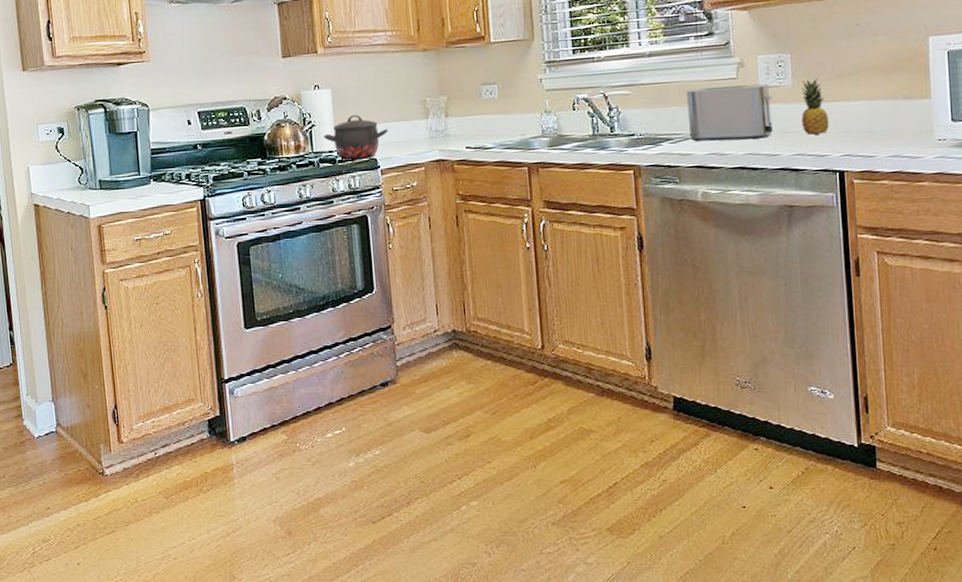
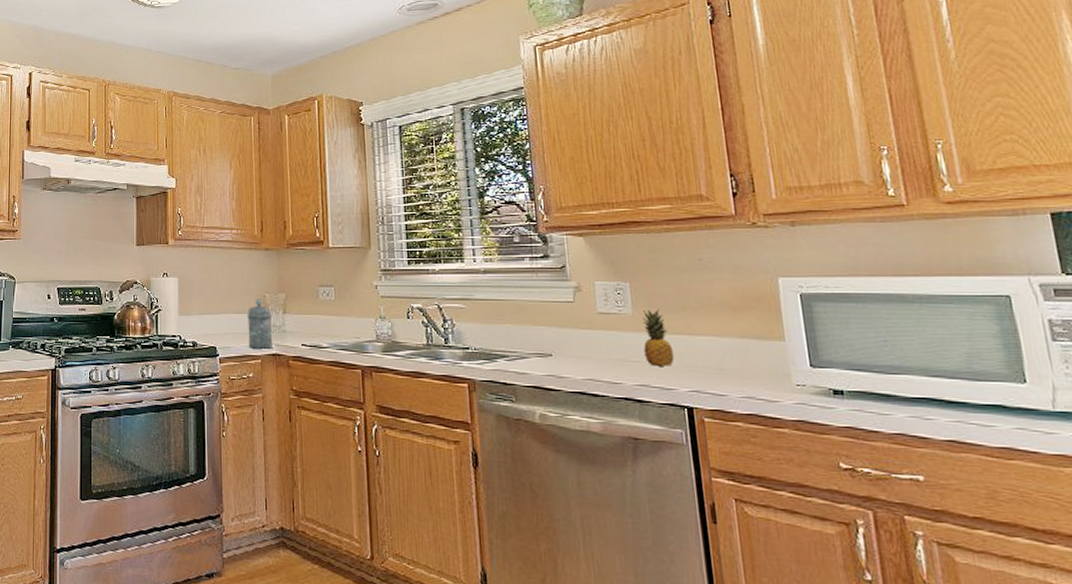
cooking pot: present [323,114,388,161] -> none [168,303,229,347]
canister: none [407,104,436,157] -> present [246,299,272,349]
toaster: present [686,84,774,142] -> none [521,308,613,366]

